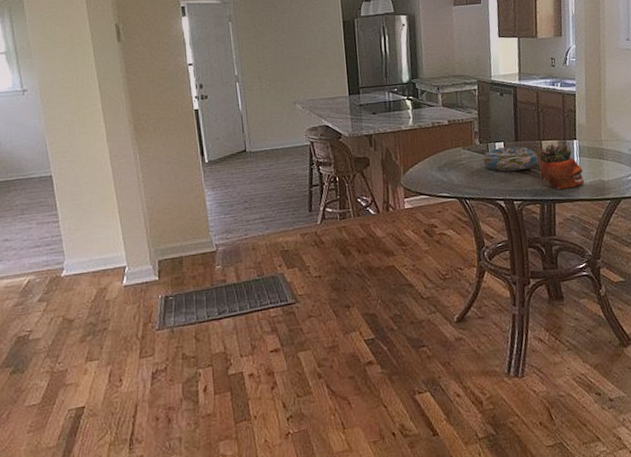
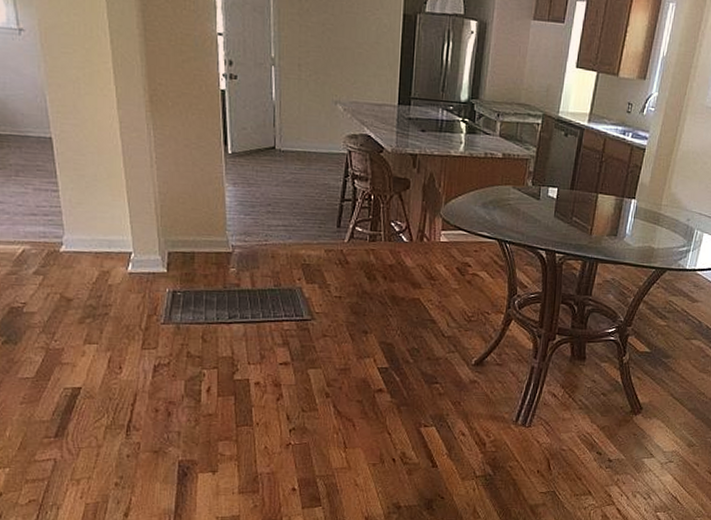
decorative bowl: present [483,146,539,171] -> none [532,192,591,222]
succulent planter: present [538,143,585,190] -> none [590,198,635,250]

